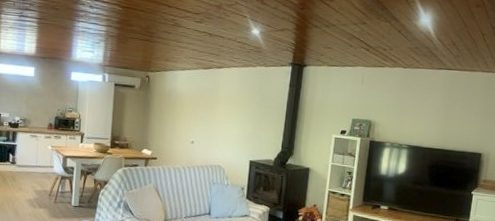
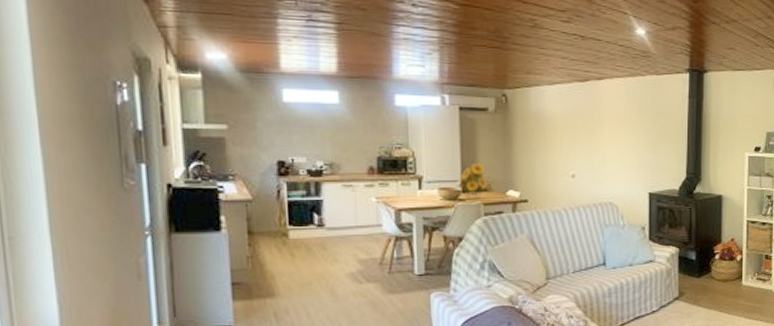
flower bouquet: none [109,126,129,155] -> present [459,162,488,200]

